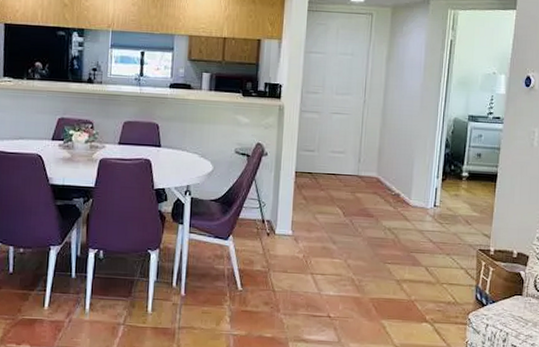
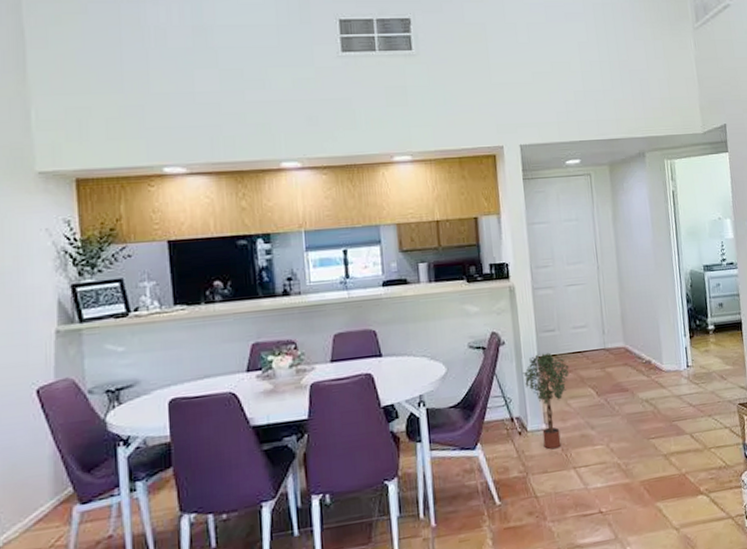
potted tree: none [279,169,322,254] -> present [523,352,569,450]

